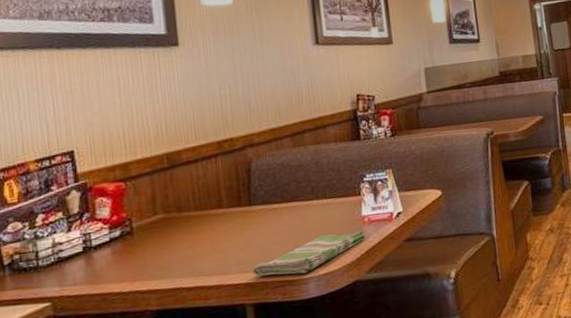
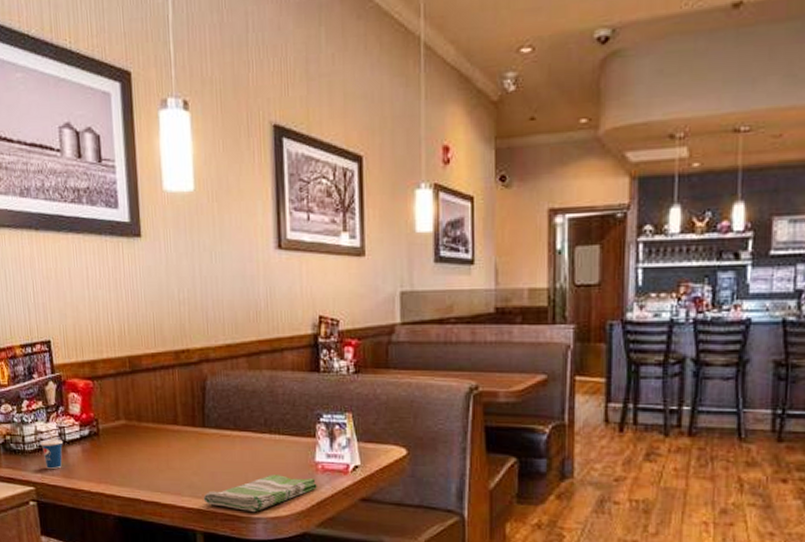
cup: none [59,237,89,281] -> present [41,427,63,470]

